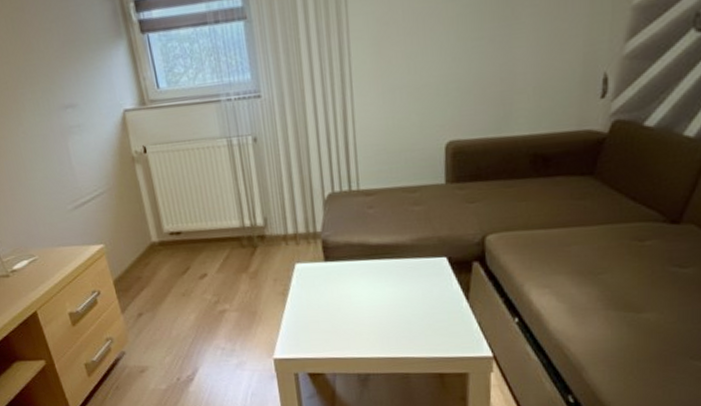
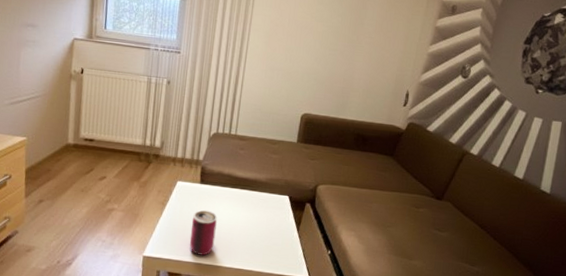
can: none [323,292,359,348] -> present [189,209,217,256]

